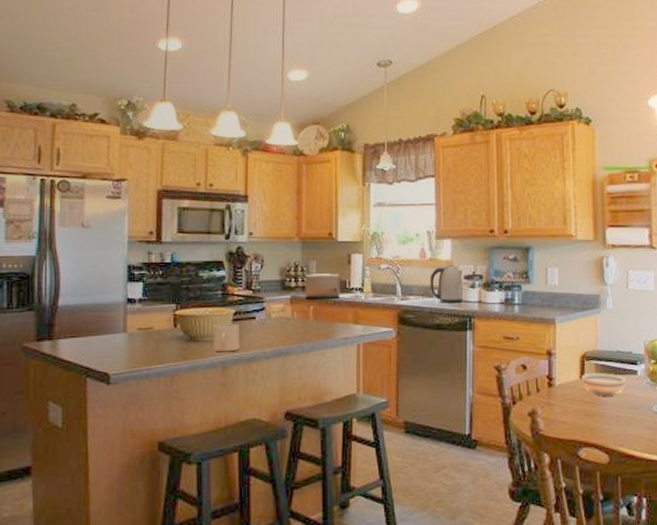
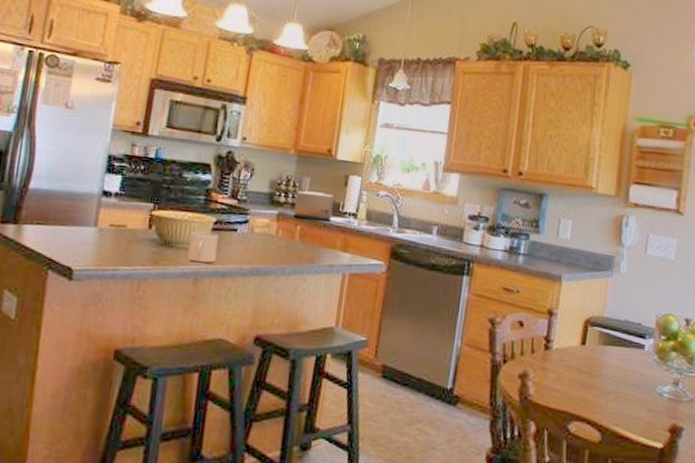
kettle: present [430,266,463,303] -> none [429,202,467,244]
bowl: present [582,373,626,395] -> none [582,340,631,368]

